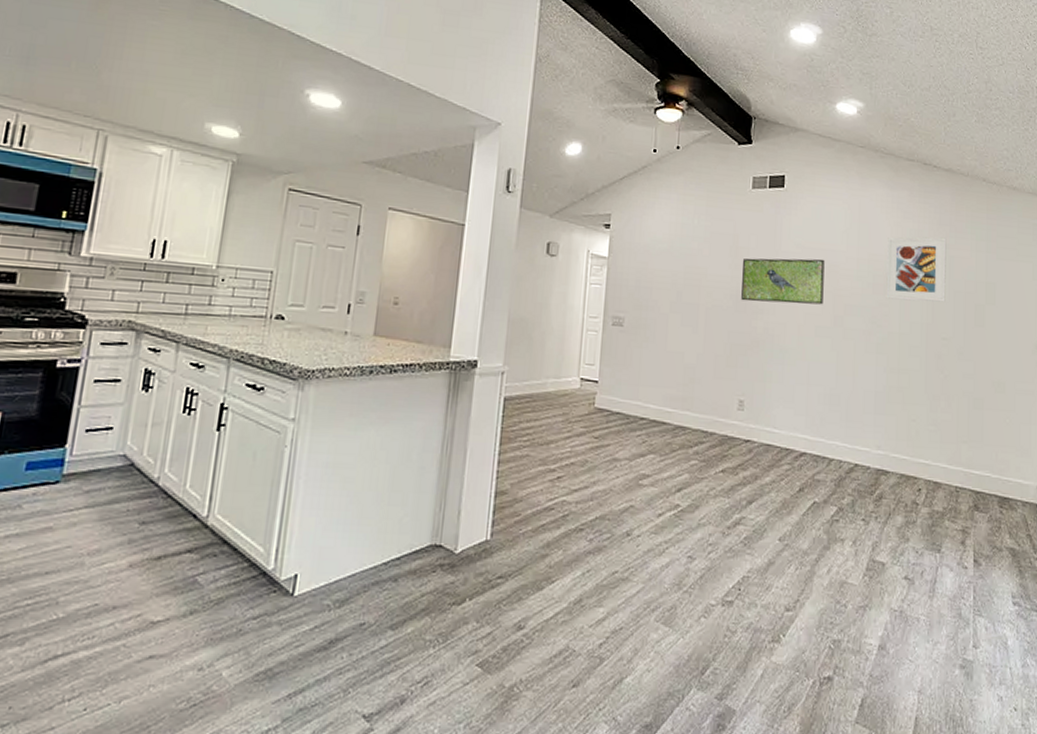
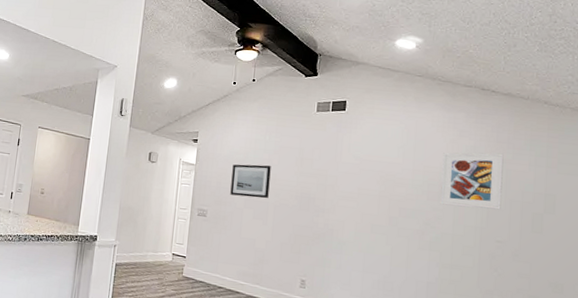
wall art: none [652,256,701,300] -> present [230,164,271,199]
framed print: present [741,258,825,305] -> none [305,167,382,207]

